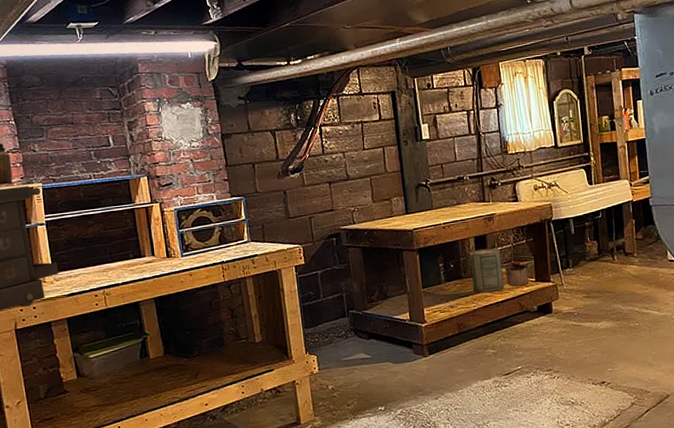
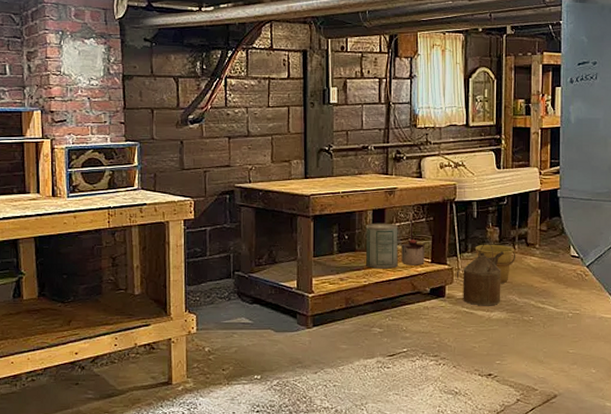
watering can: none [560,256,606,318] -> present [456,243,505,306]
bucket: none [576,257,617,295] -> present [475,244,516,284]

